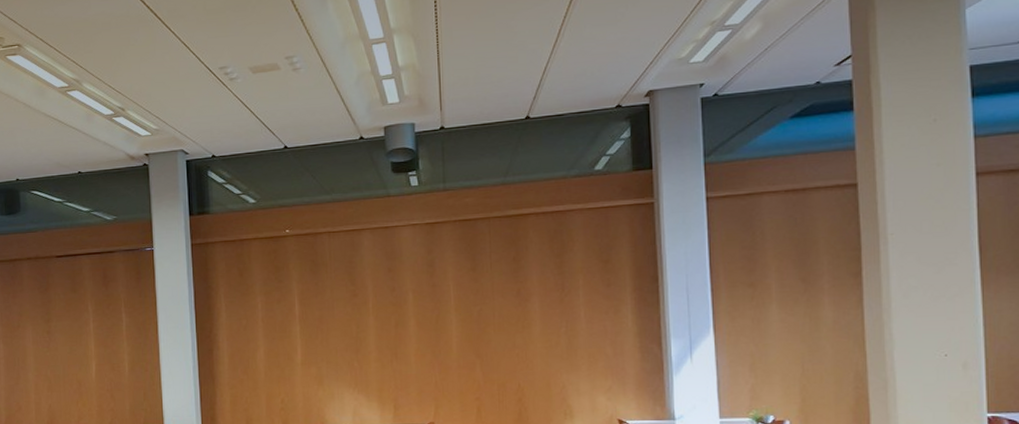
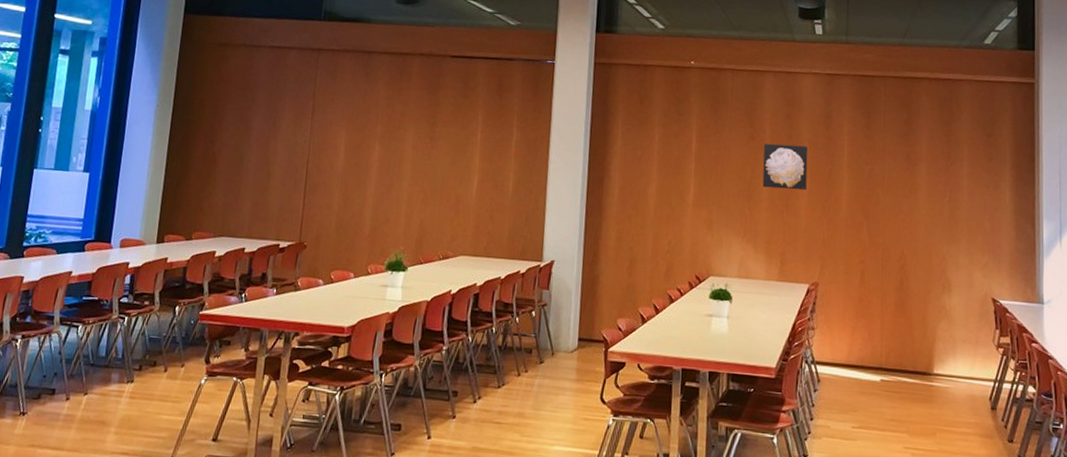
wall art: none [366,296,414,340] -> present [762,143,808,191]

